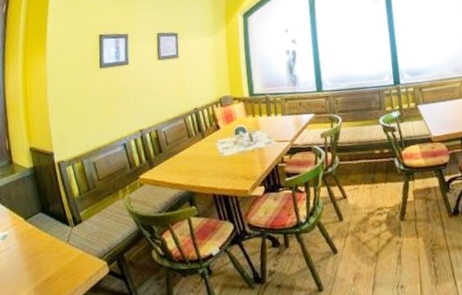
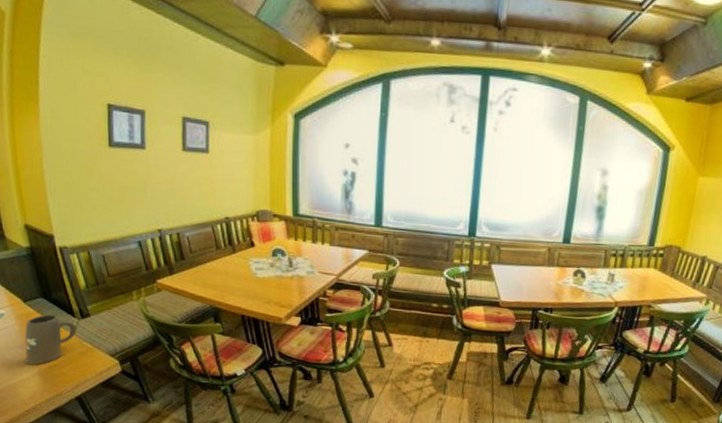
beer mug: none [23,227,69,282] -> present [24,314,76,365]

